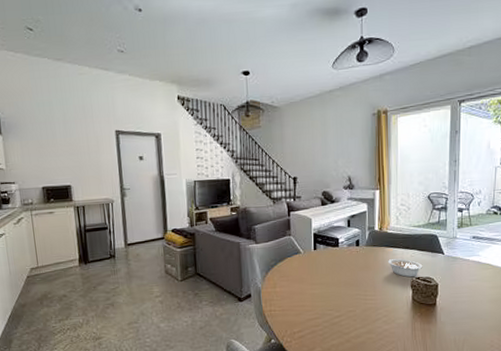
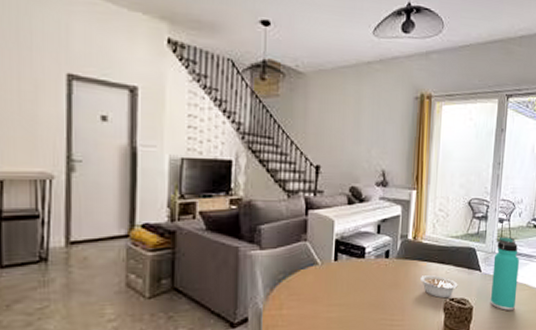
thermos bottle: none [454,224,481,287] -> present [490,237,519,311]

